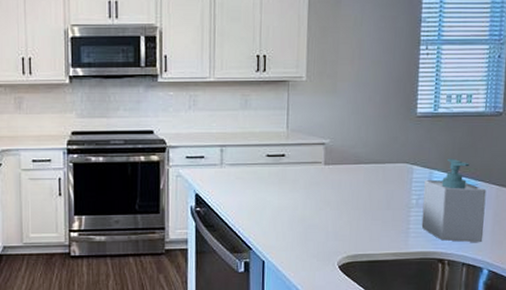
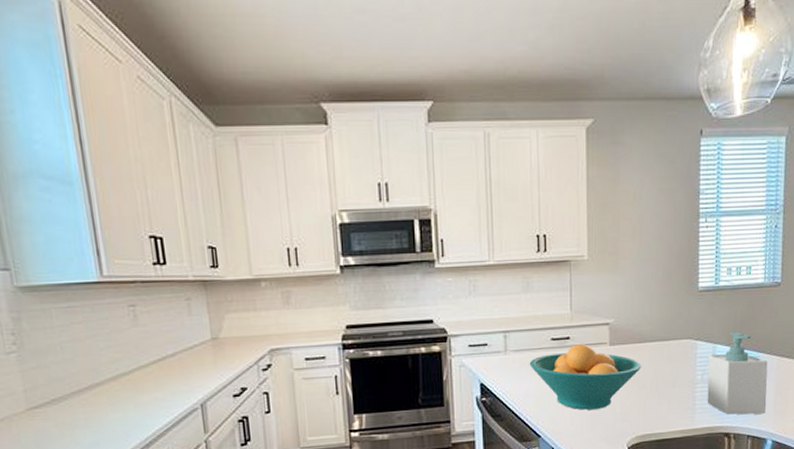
fruit bowl: none [244,162,356,226] -> present [529,344,642,410]

